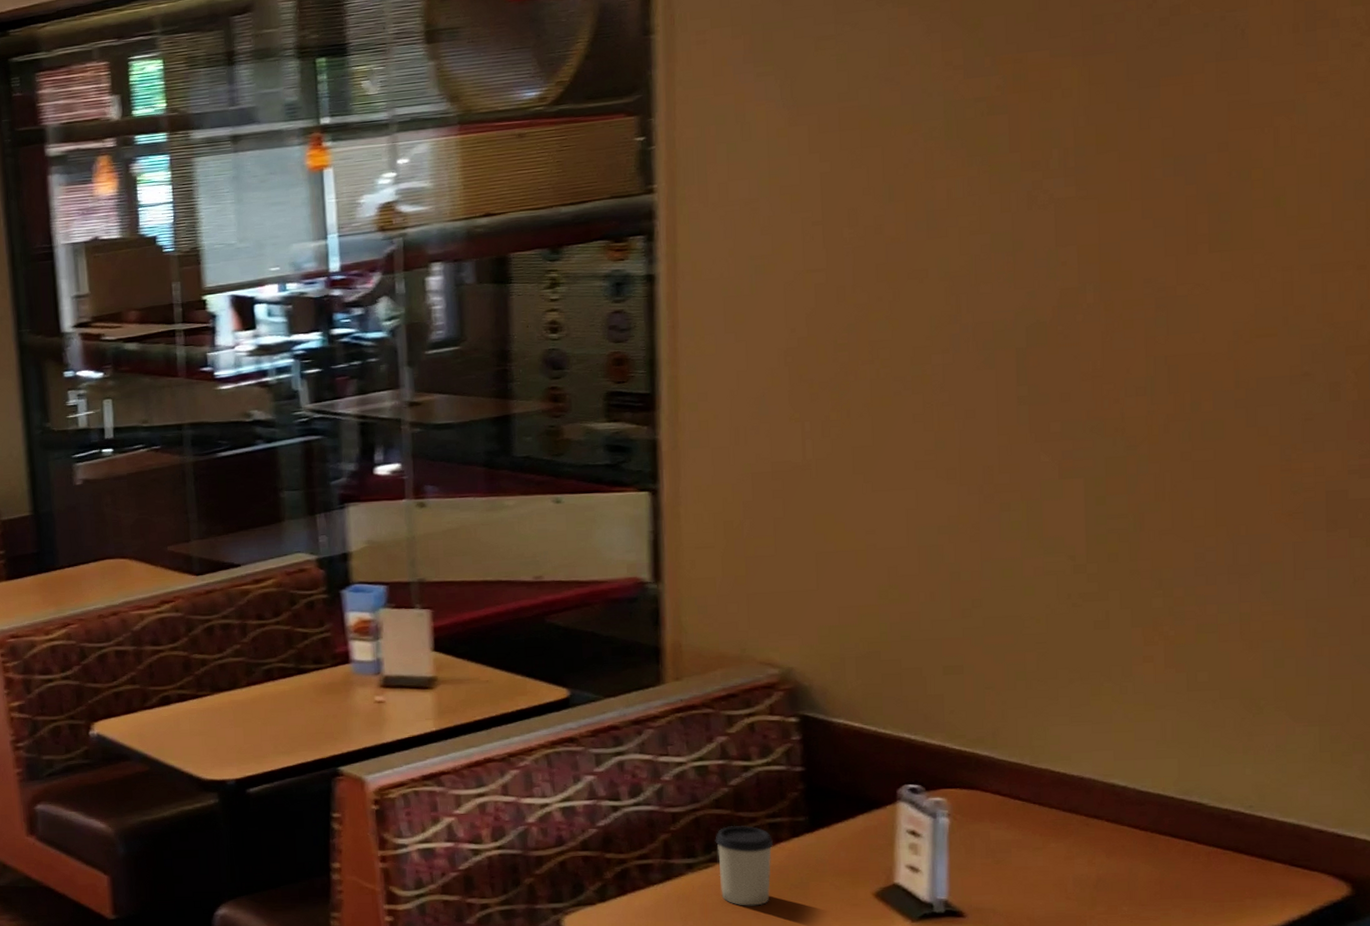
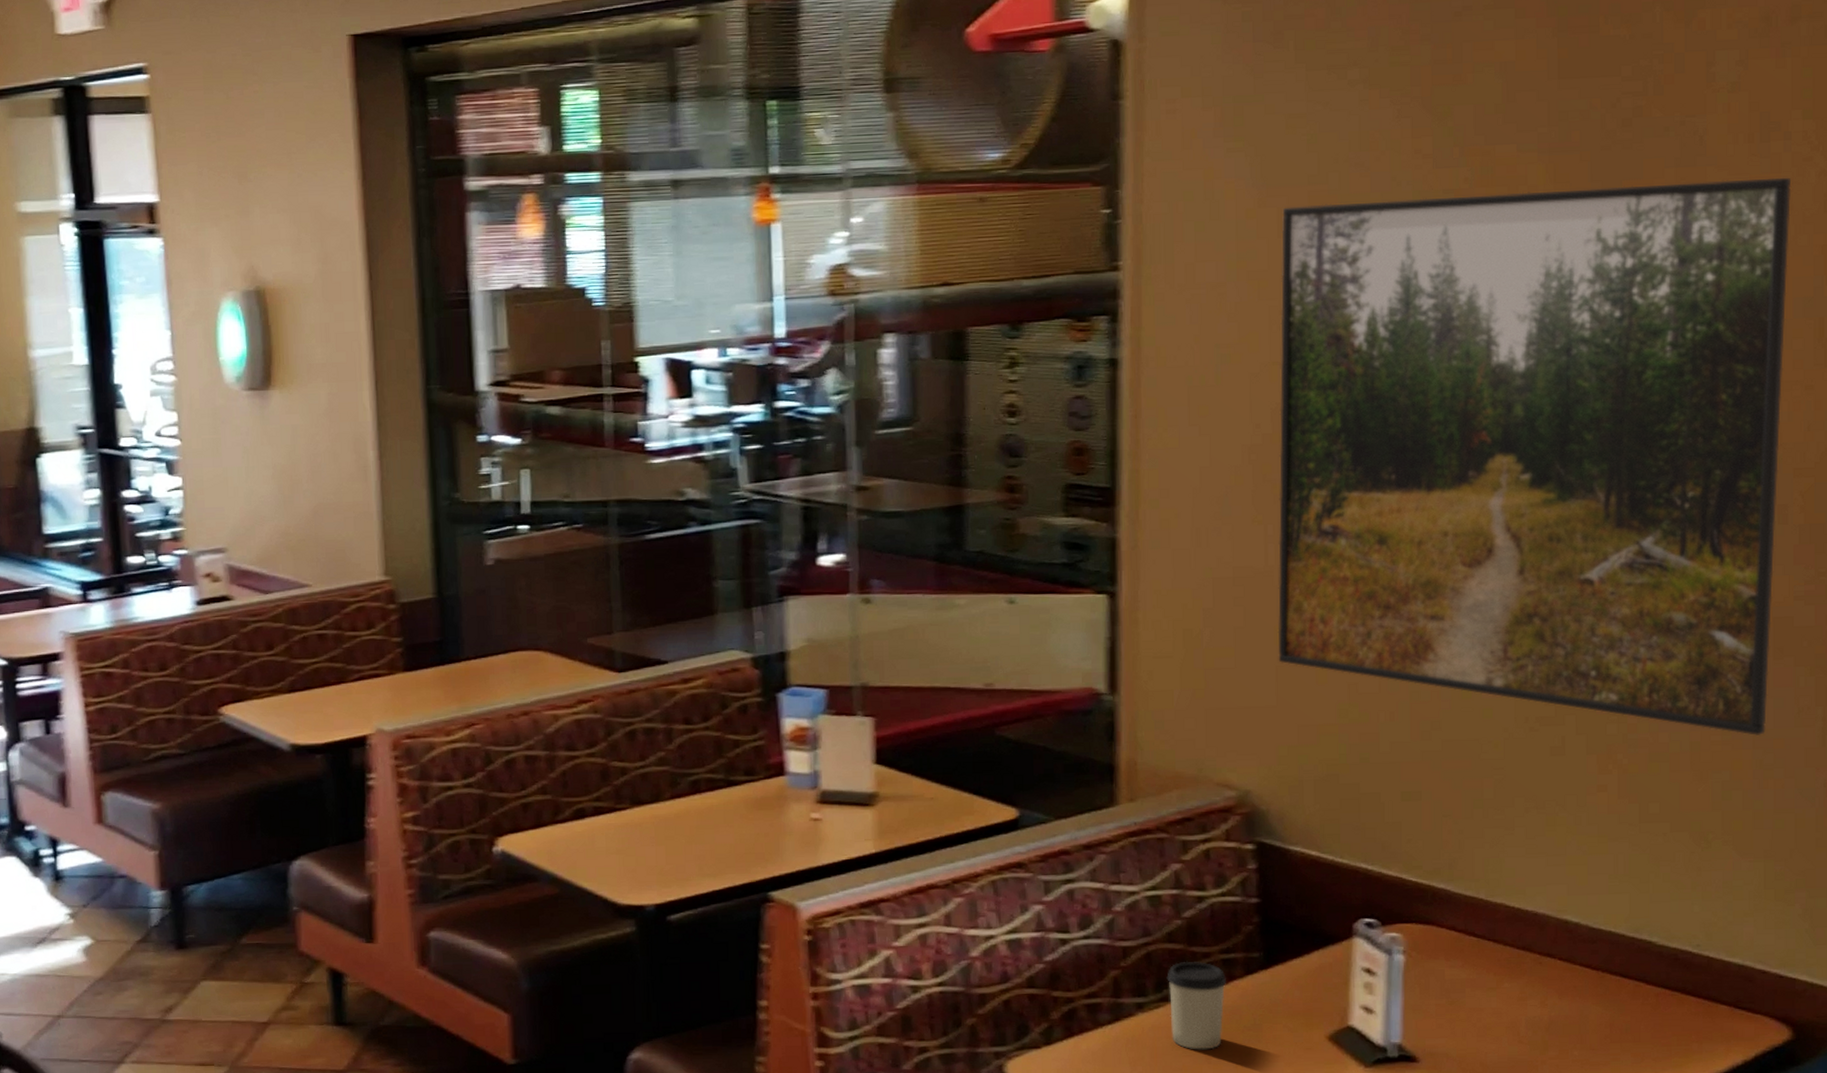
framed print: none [812,63,1341,605] -> present [1277,177,1792,735]

